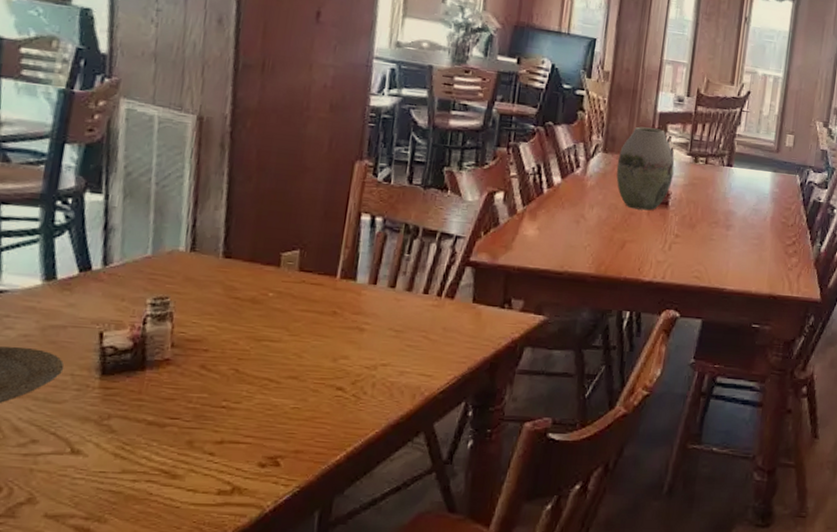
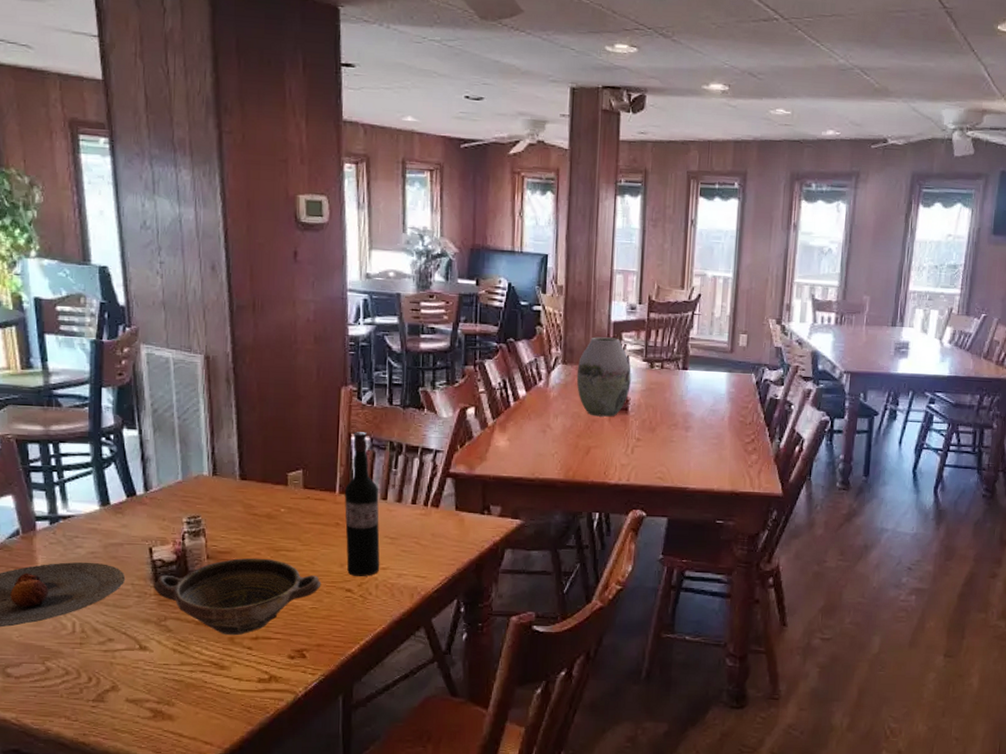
bowl: none [99,348,308,439] -> present [154,558,322,636]
wine bottle: none [340,211,387,374] -> present [344,432,380,577]

